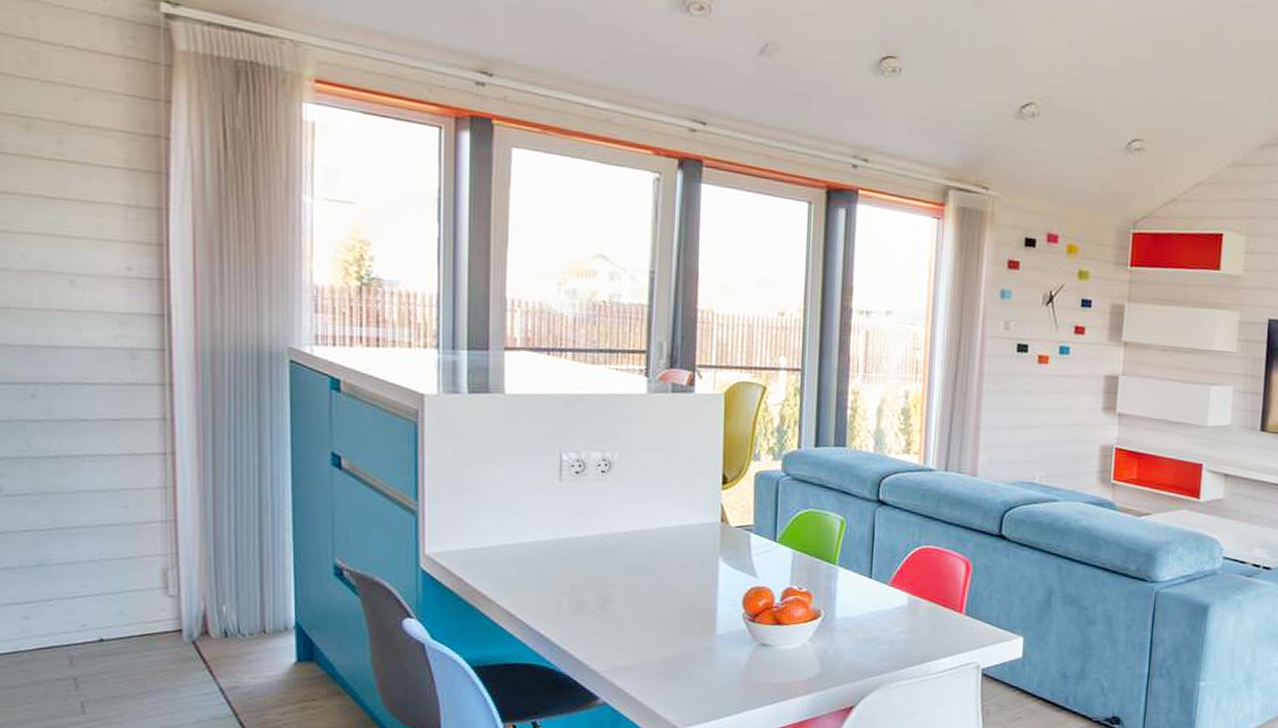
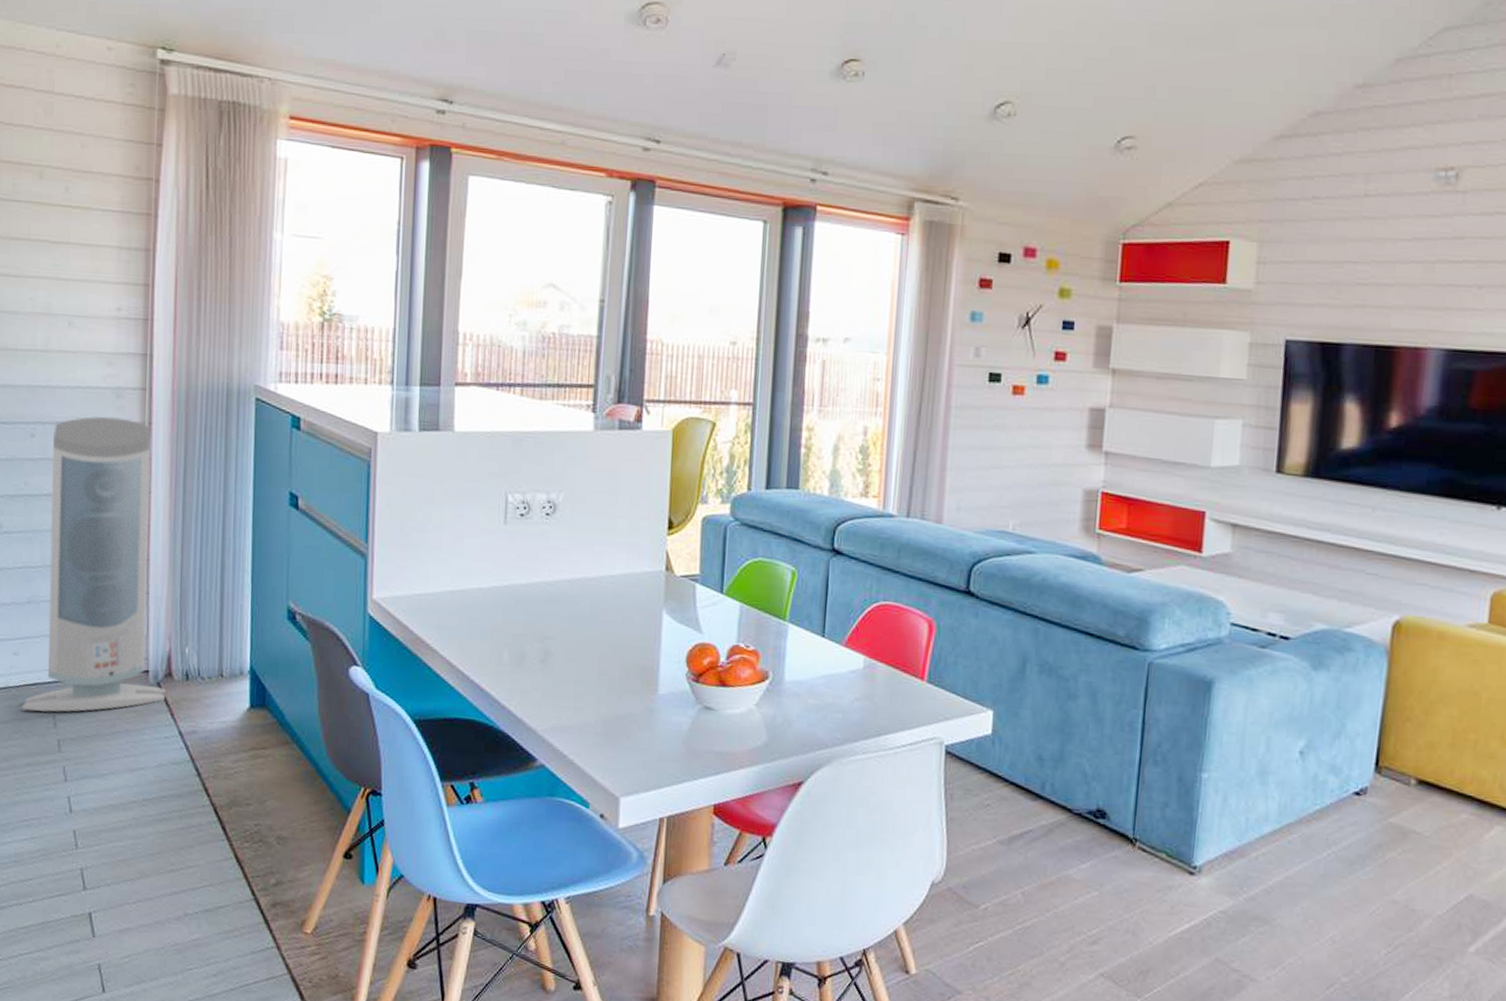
air purifier: none [37,376,203,675] -> present [22,416,166,712]

